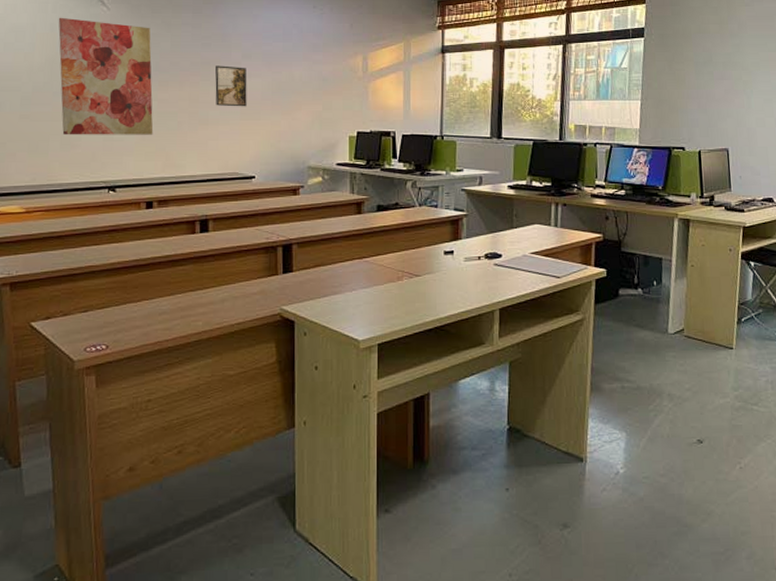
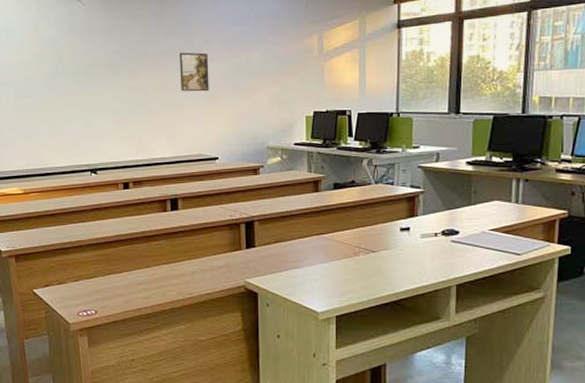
wall art: present [58,17,154,135] -> none [41,15,127,124]

